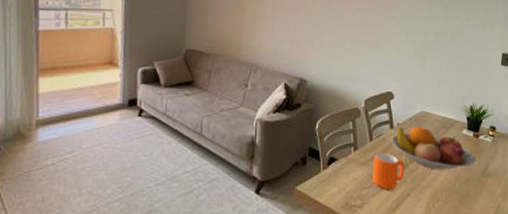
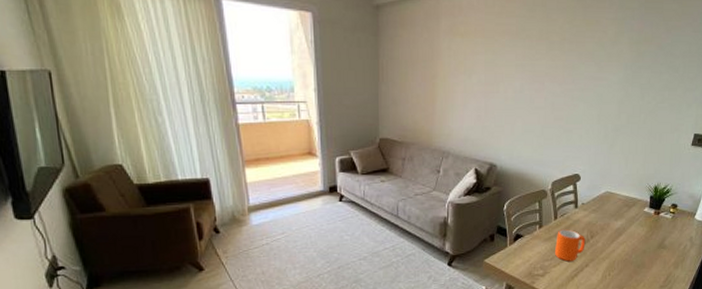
fruit bowl: present [391,127,477,170] -> none [575,206,655,244]

